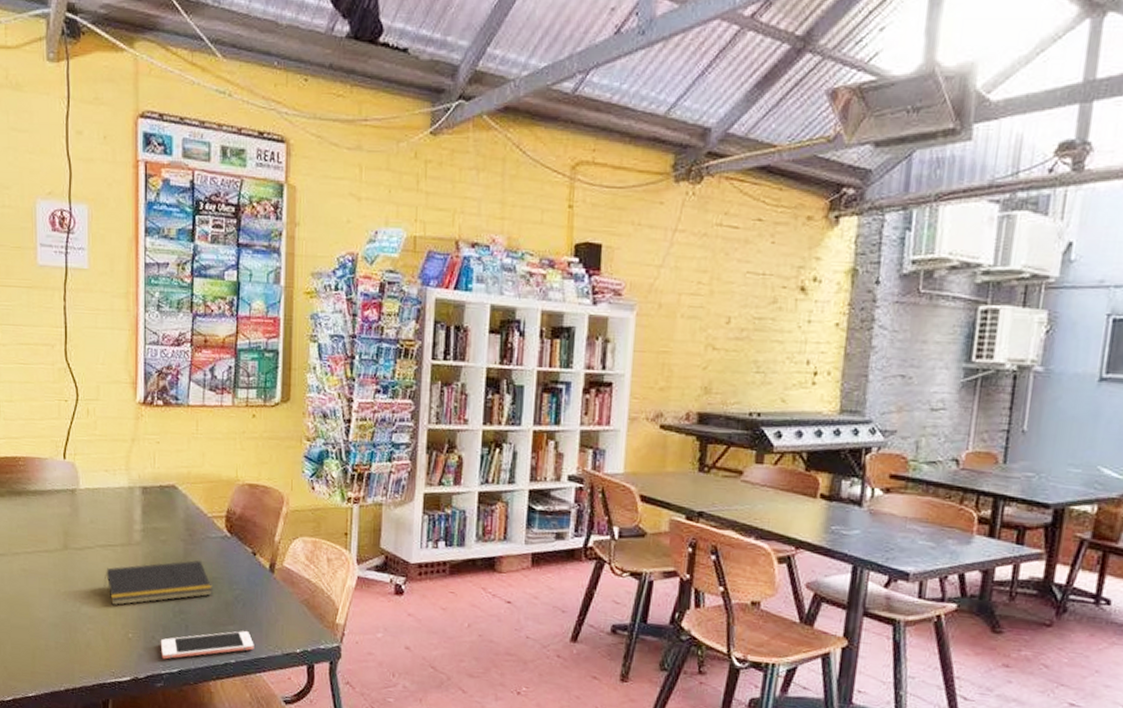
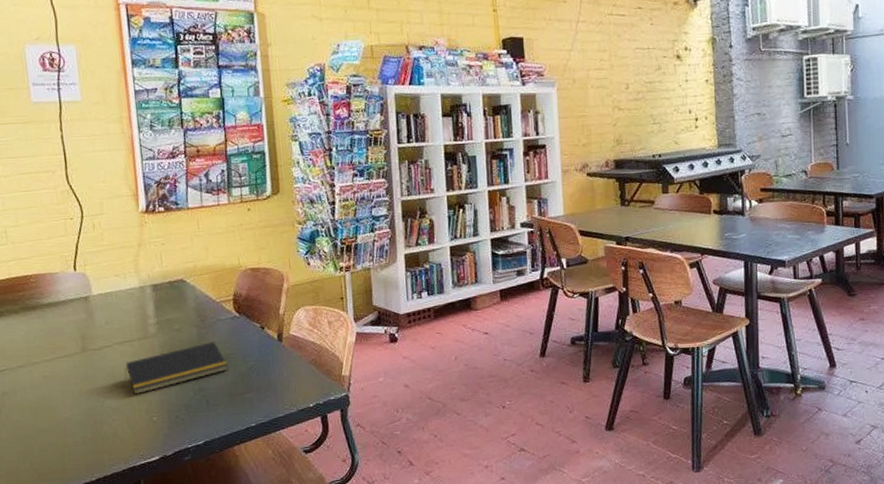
cell phone: present [160,631,254,660] -> none [184,396,272,435]

